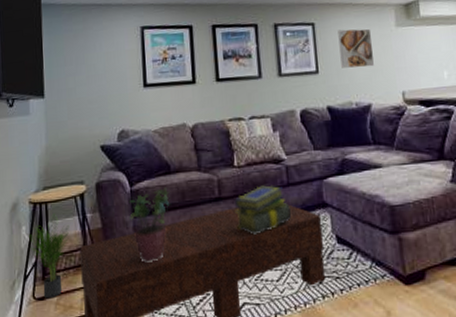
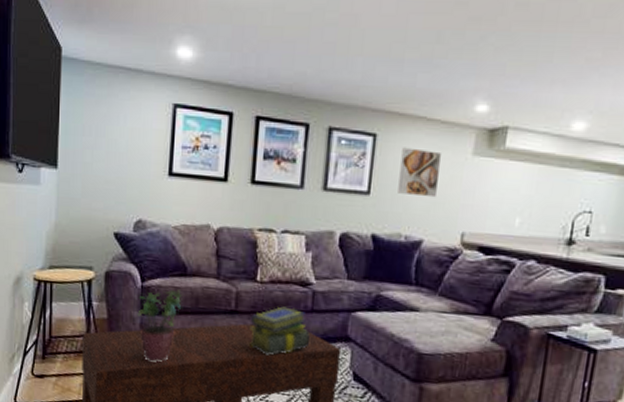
potted plant: present [29,214,70,299] -> none [31,295,74,378]

